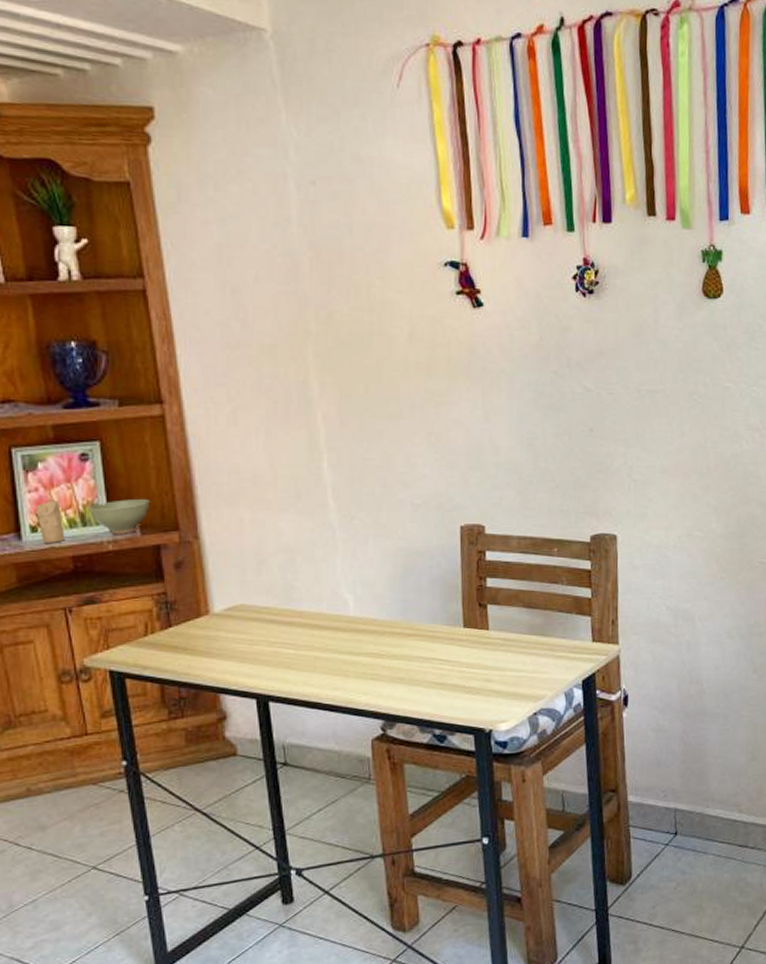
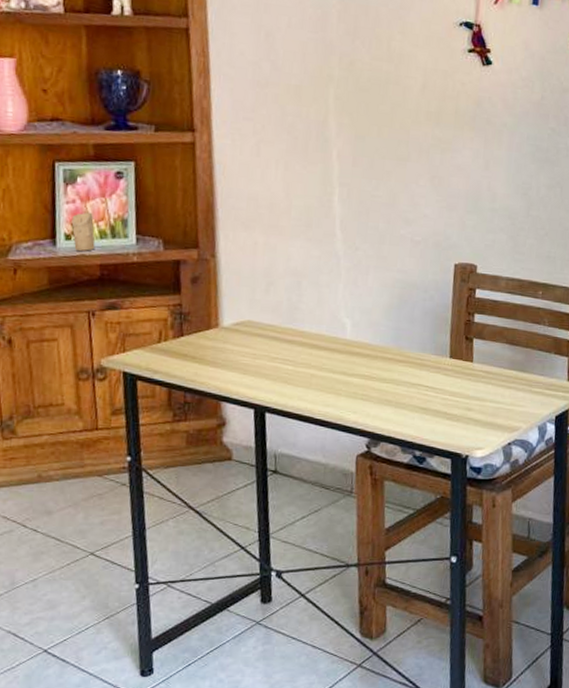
bowl: present [88,498,151,534] -> none [118,216,175,248]

